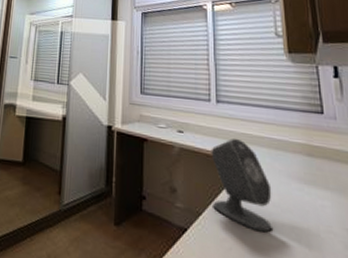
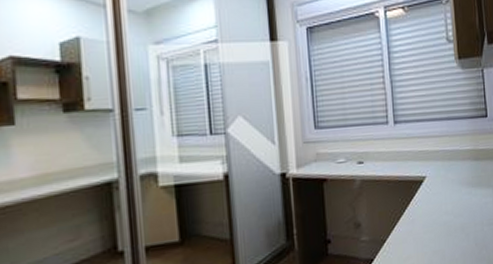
speaker: present [211,138,274,233] -> none [391,157,448,242]

